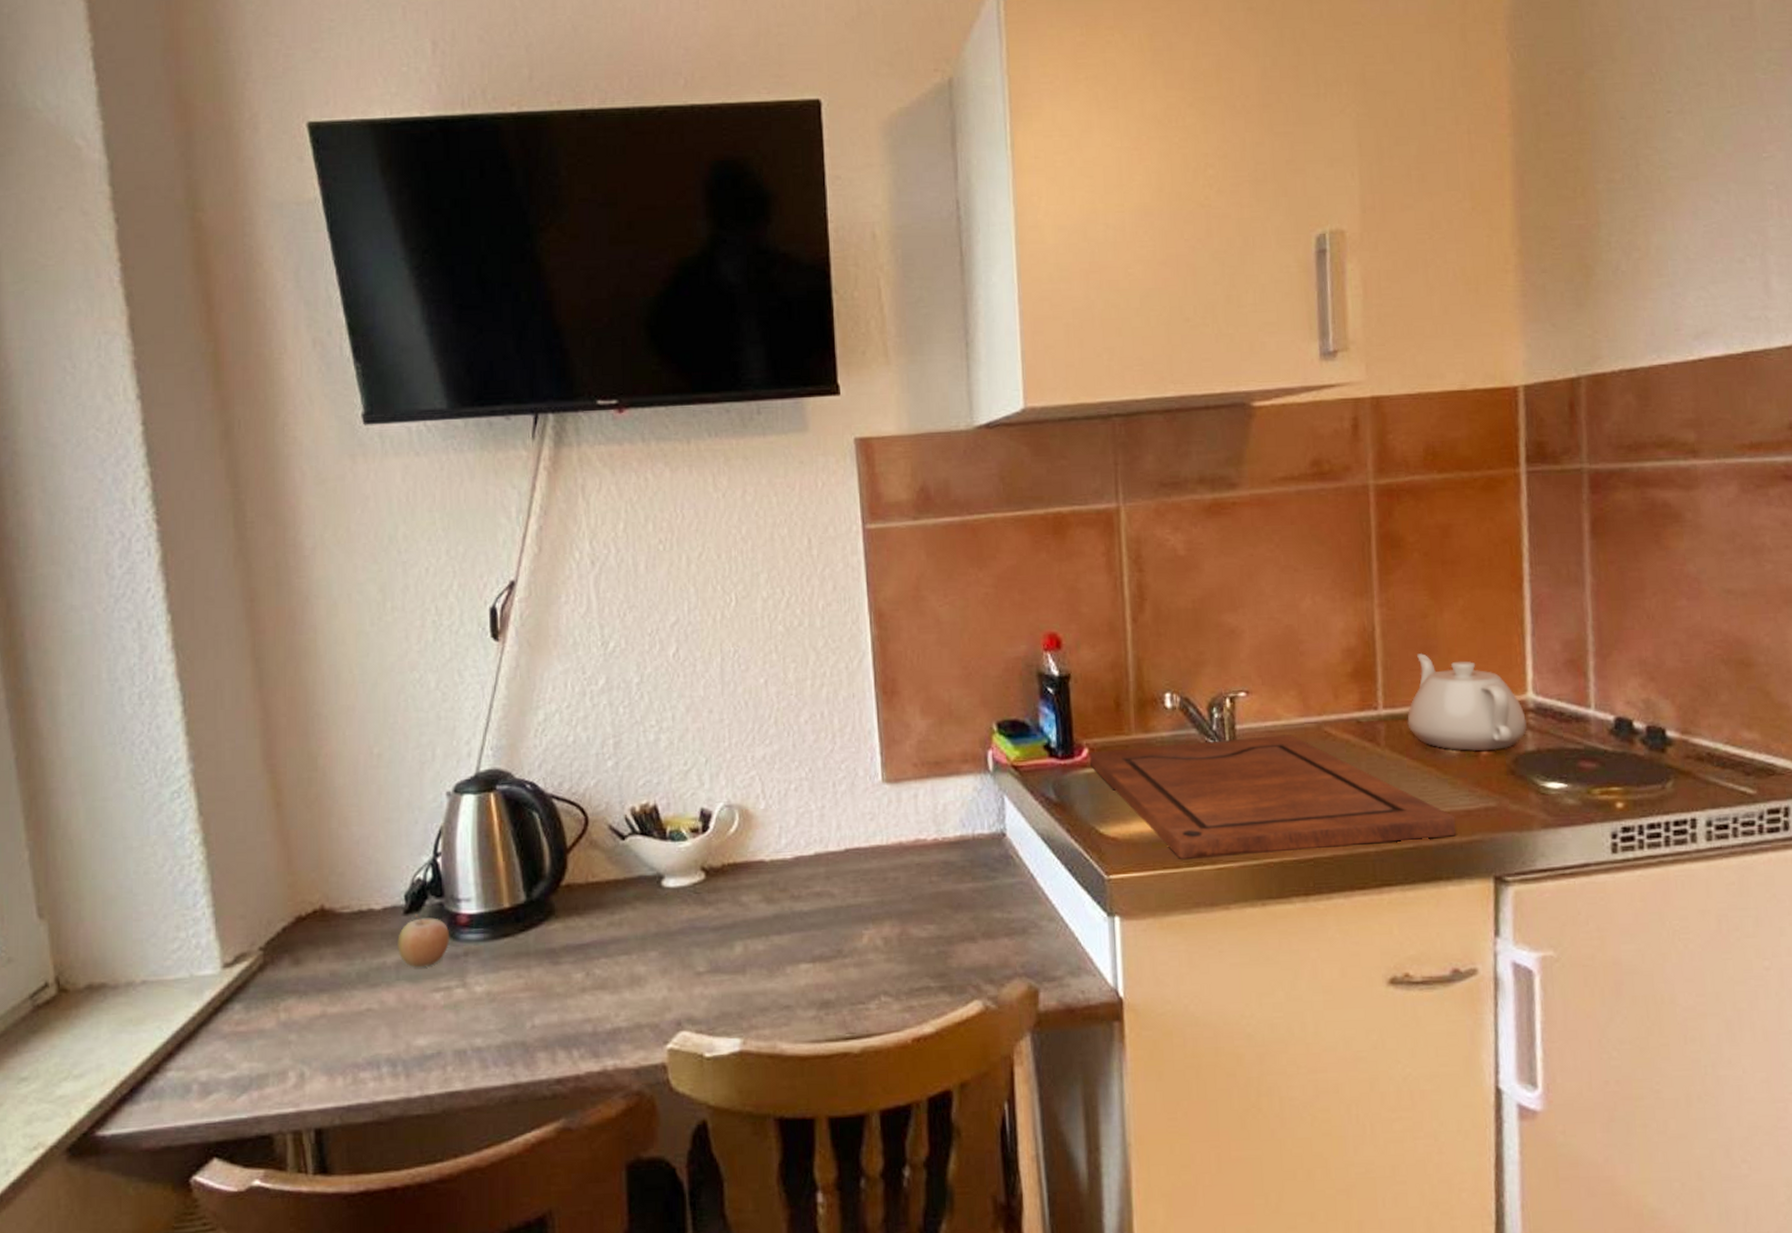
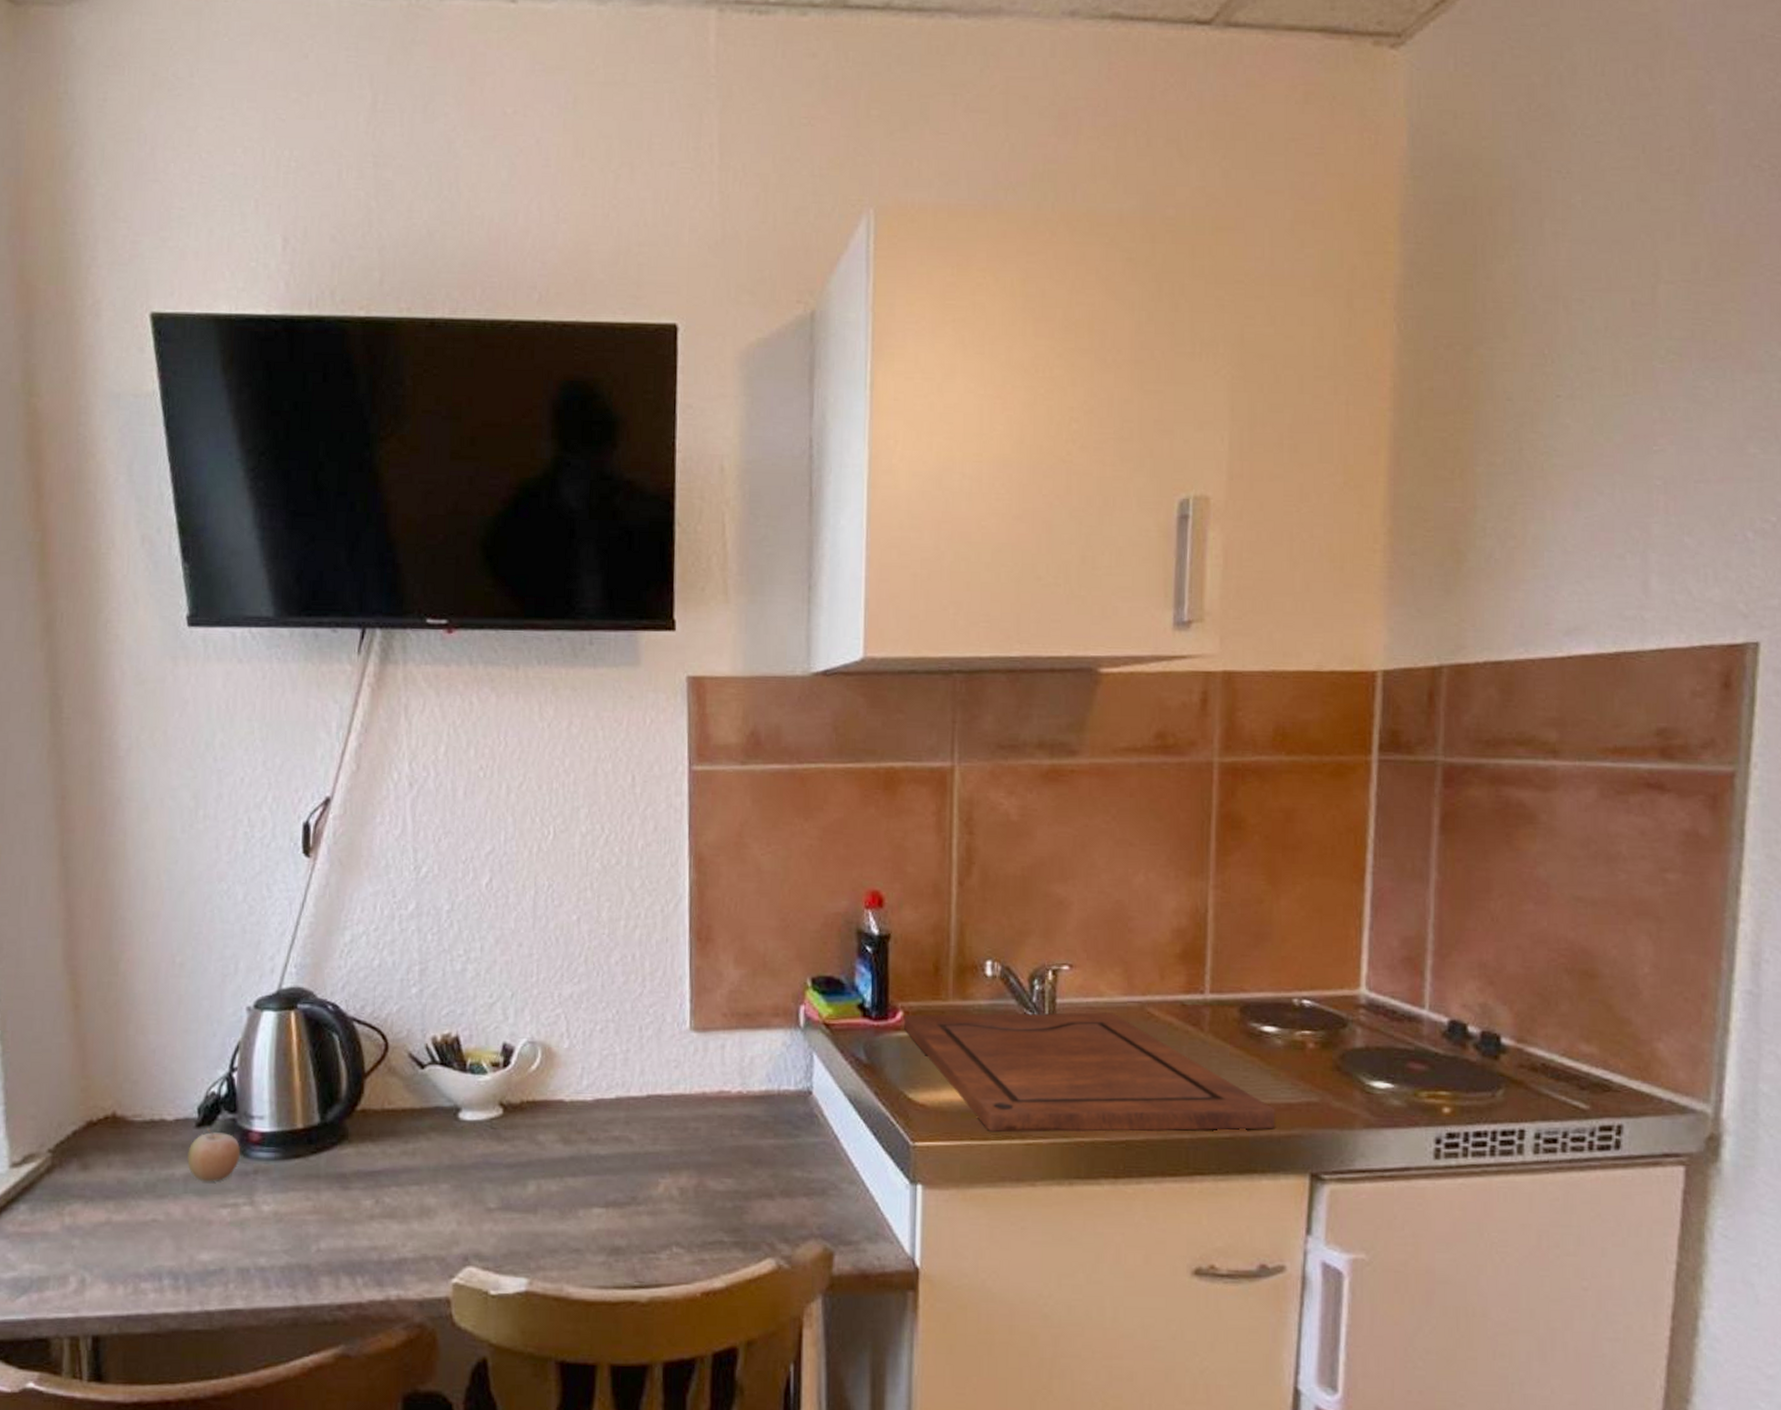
teapot: present [1407,653,1527,752] -> none [1234,939,1357,1044]

